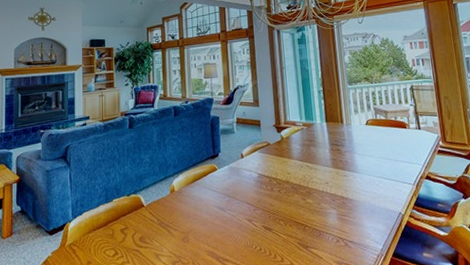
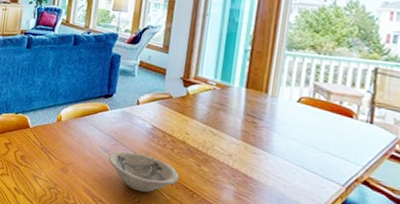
bowl: none [225,202,290,240] -> present [108,151,179,193]

